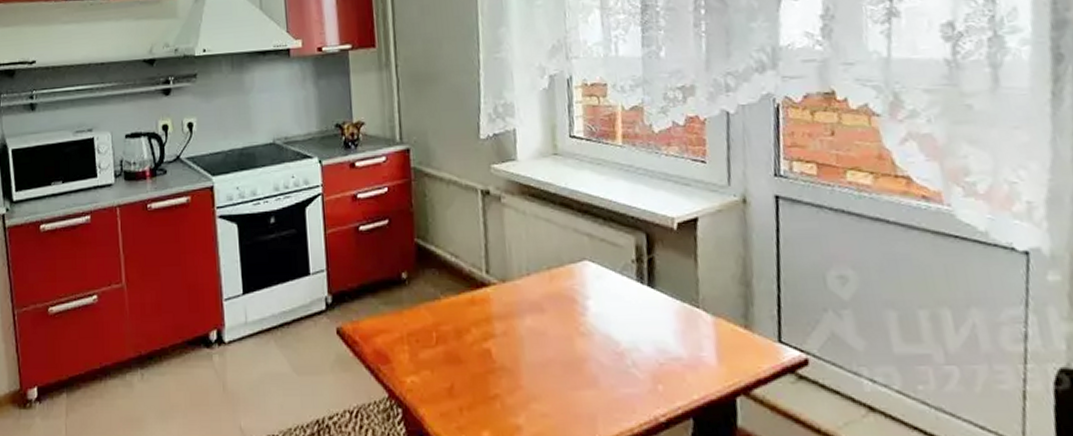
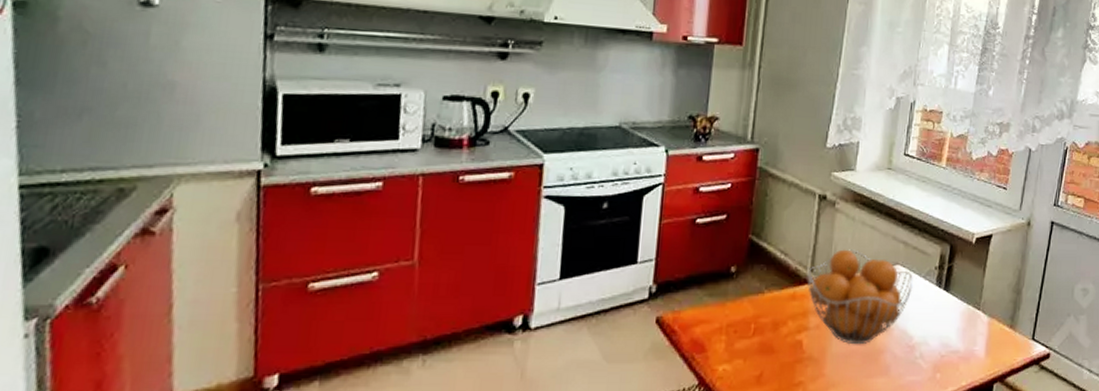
fruit basket: none [481,246,610,353] -> present [806,249,914,345]

